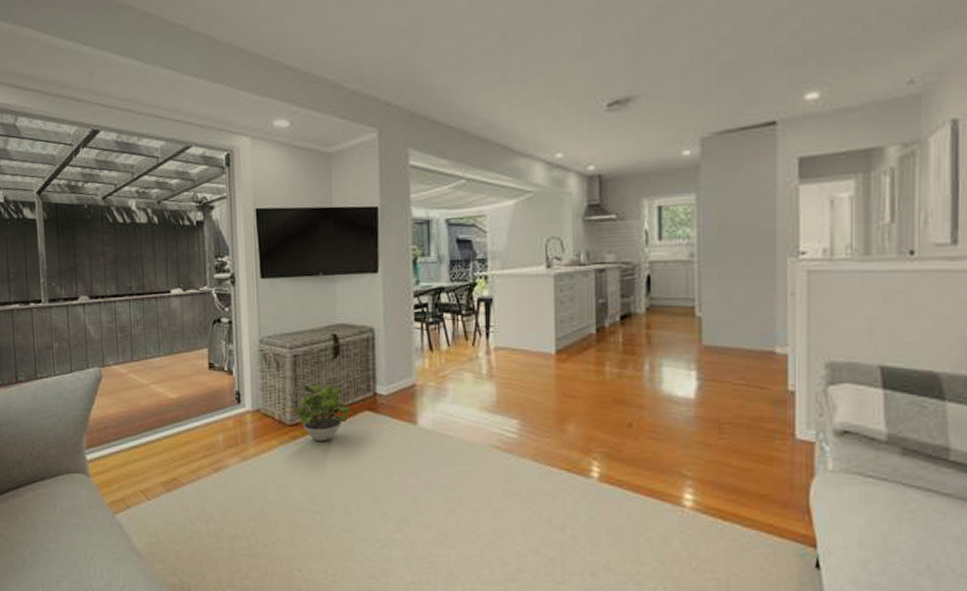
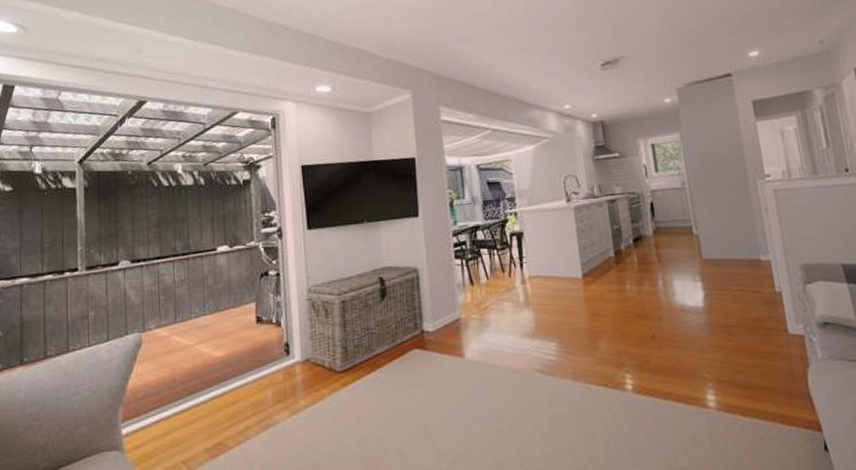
potted plant: present [295,384,350,441] -> none [345,326,400,385]

